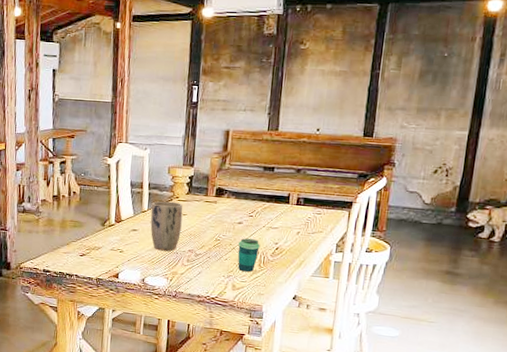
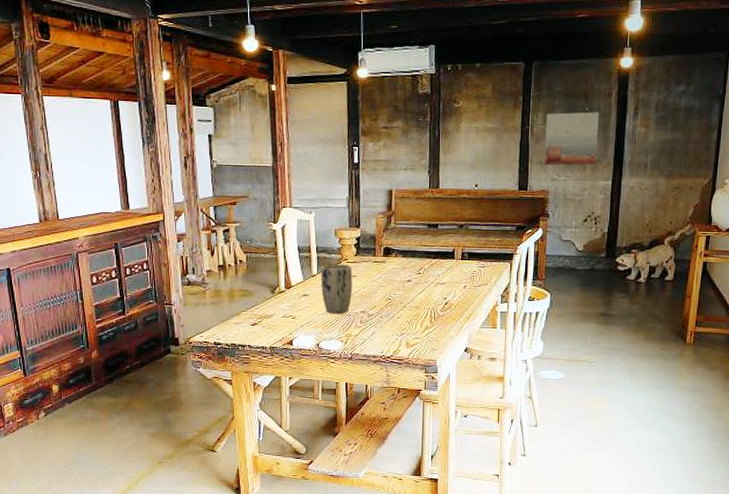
cup: present [237,238,260,272] -> none [409,296,430,328]
wall art: none [393,57,459,114] -> present [544,112,599,166]

